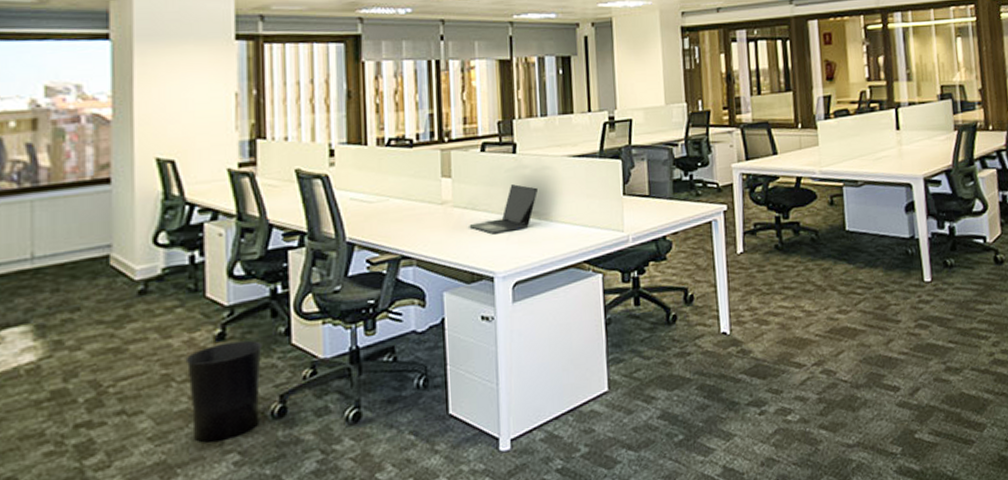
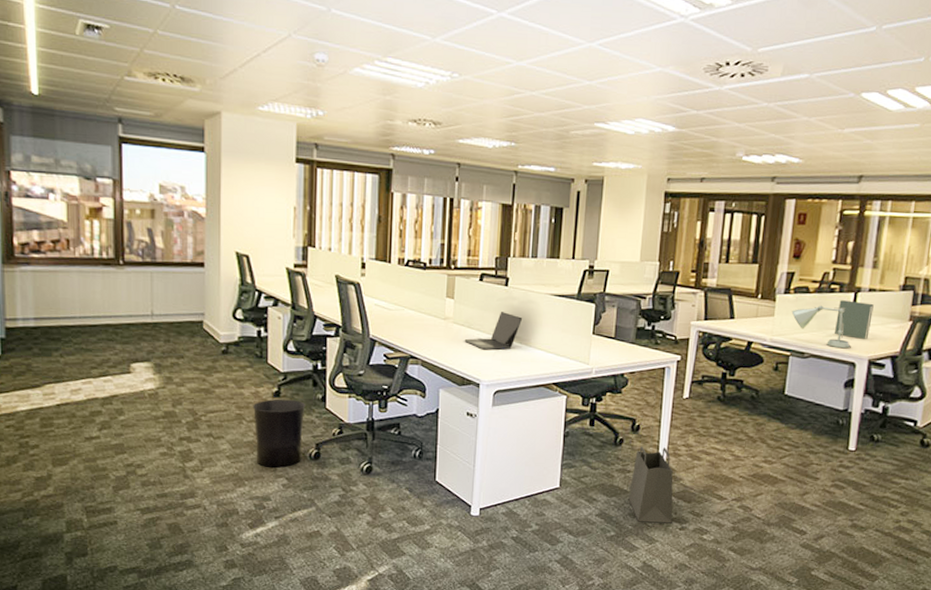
shopping bag: none [692,316,749,416] -> present [628,446,674,523]
desk lamp: none [836,126,904,170] -> present [791,305,851,349]
binder: none [882,117,919,157] -> present [835,300,874,339]

